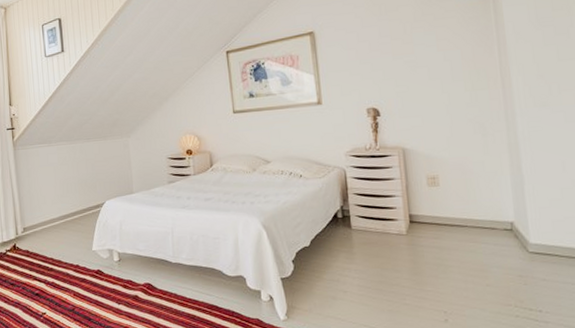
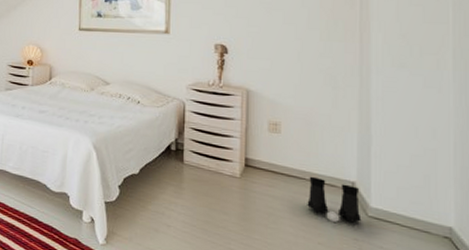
boots: none [470,222,524,263] -> present [307,176,362,224]

